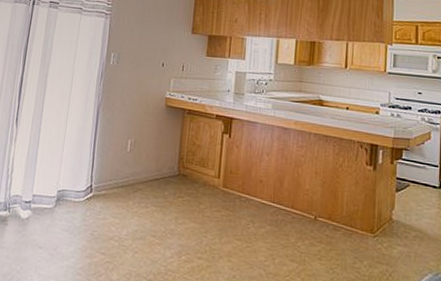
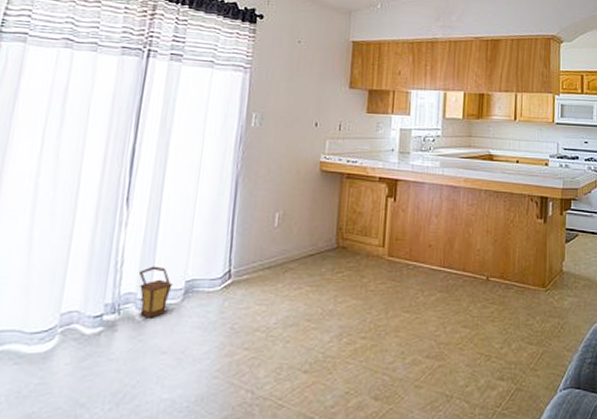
lantern: none [23,175,48,218] -> present [138,266,173,318]

